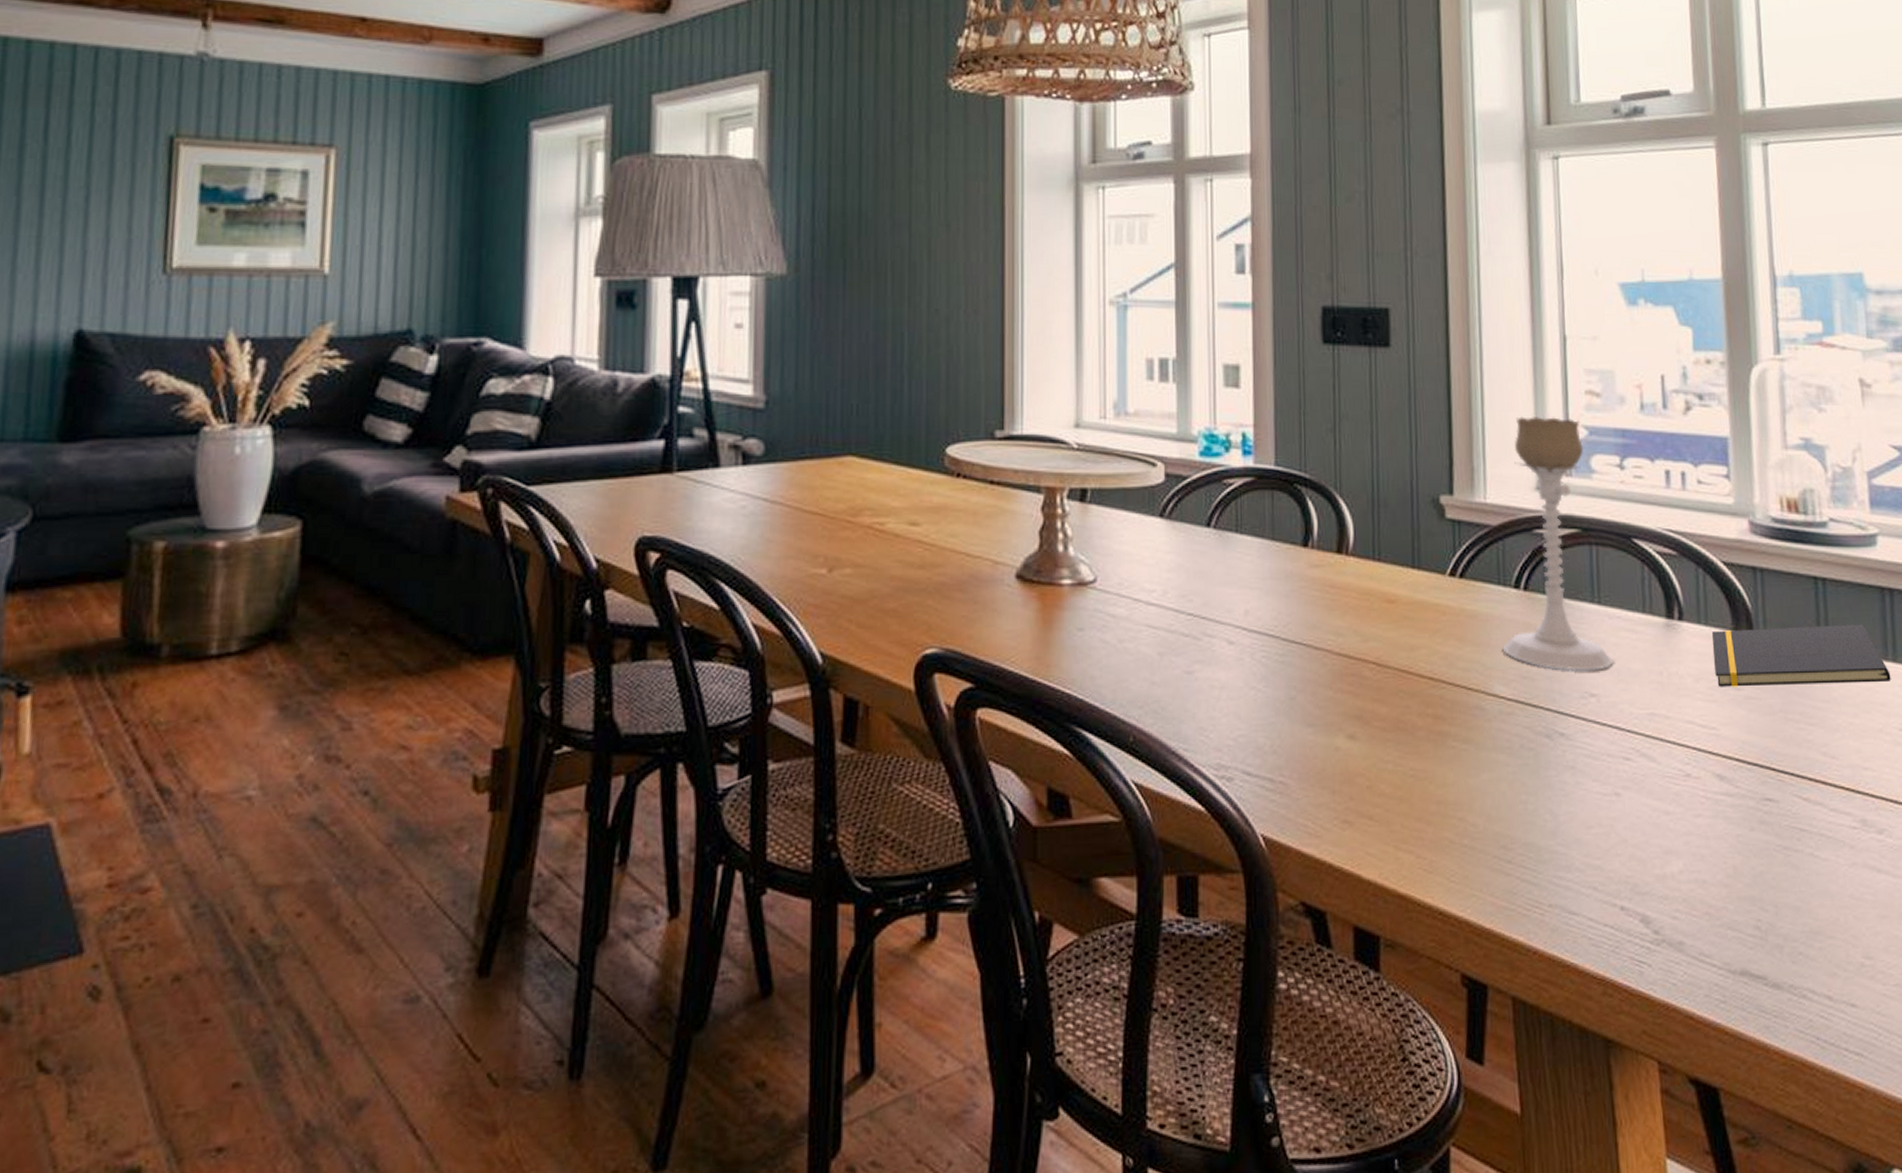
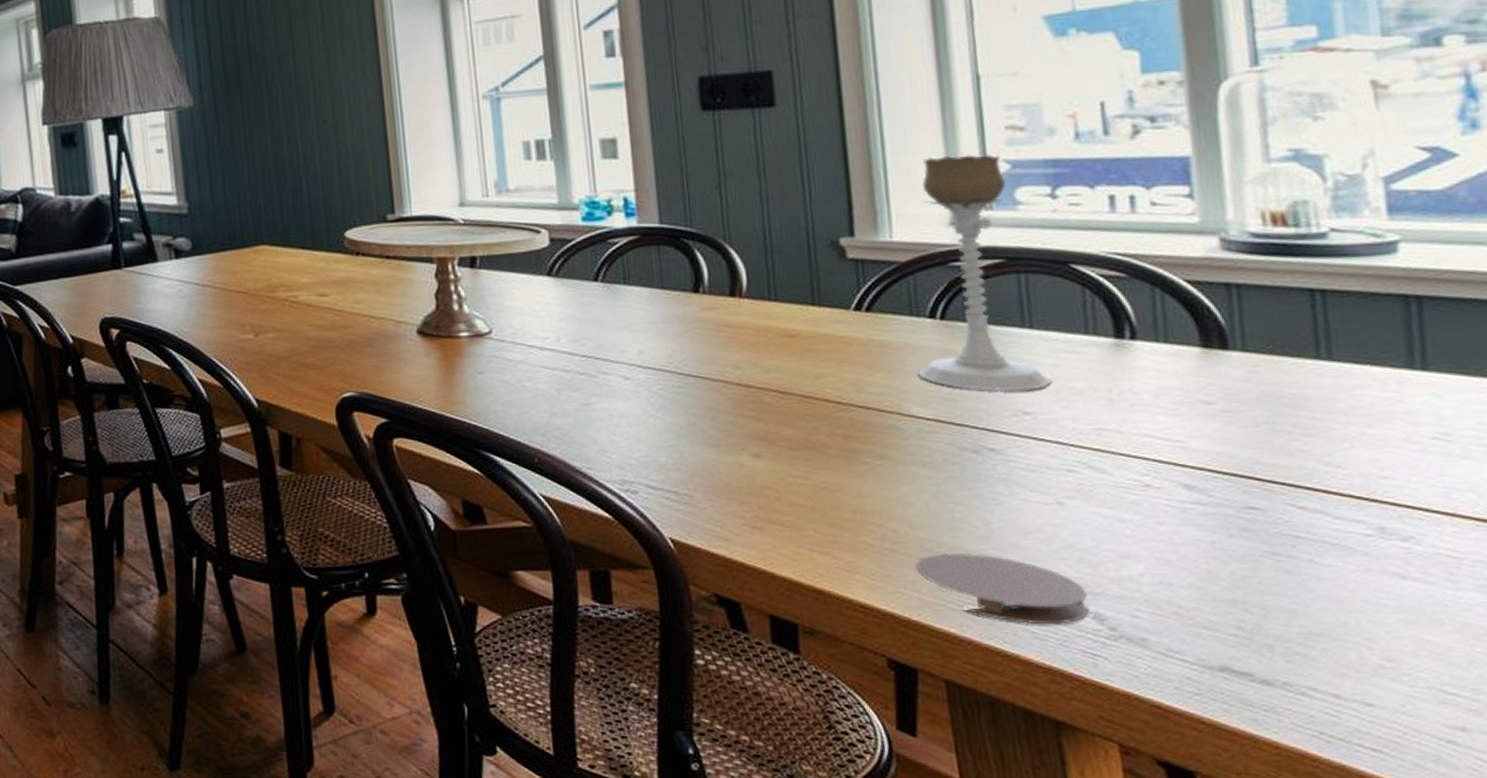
coaster: none [1491,849,1638,930] -> present [916,552,1089,625]
notepad: present [1711,624,1891,687] -> none [1173,334,1420,402]

